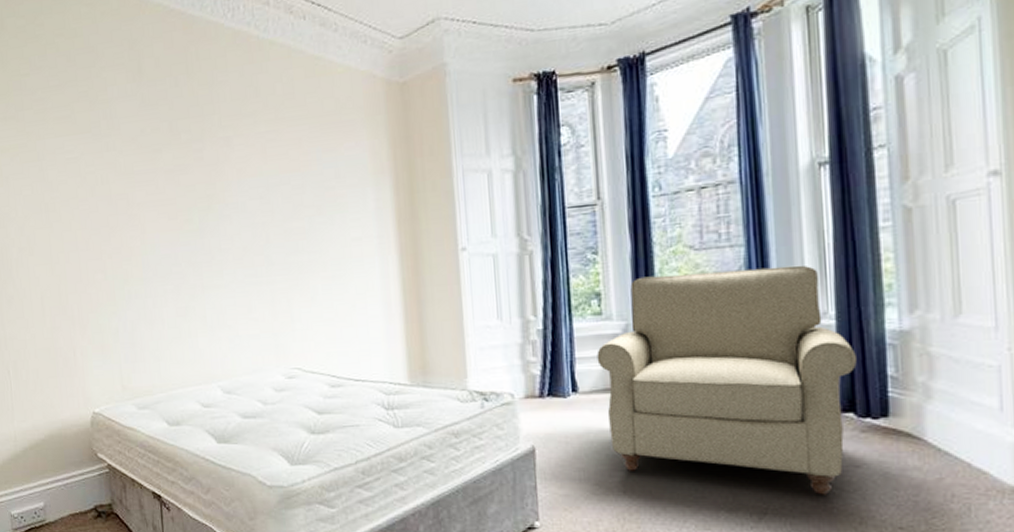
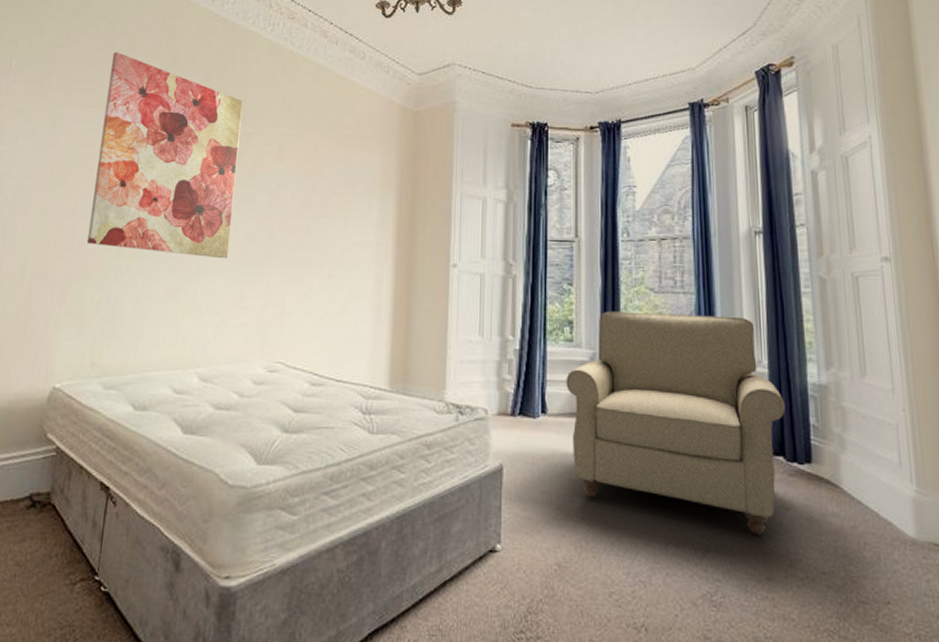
wall art: none [77,71,230,275] -> present [86,52,243,259]

